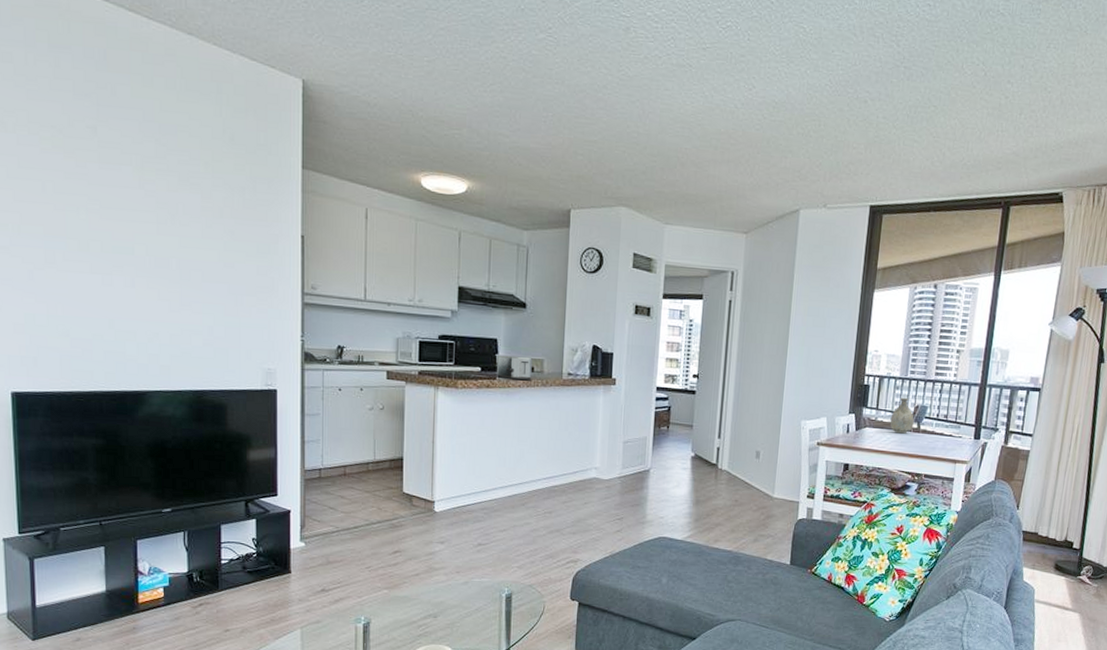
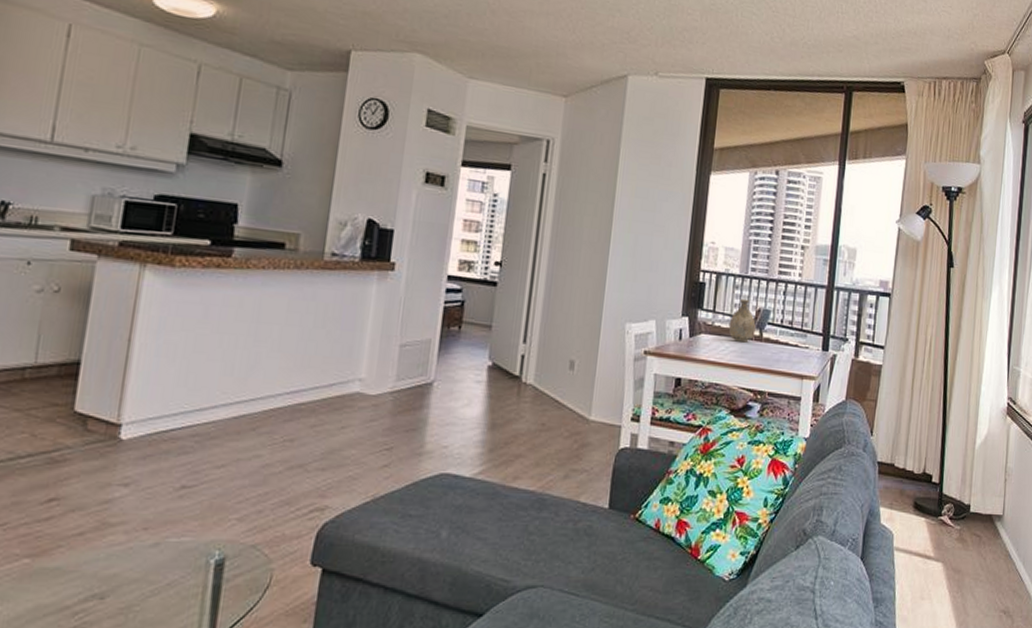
toaster: present [496,355,532,381] -> none [232,225,285,261]

